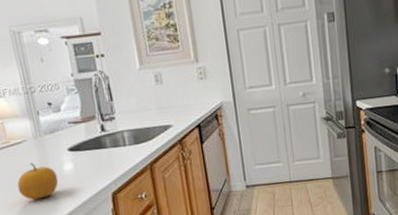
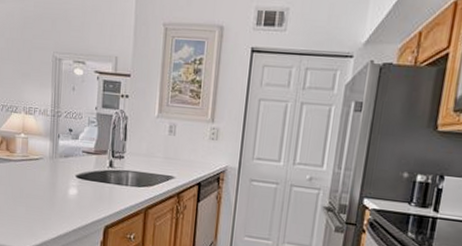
fruit: present [17,163,59,200] -> none [25,180,62,215]

